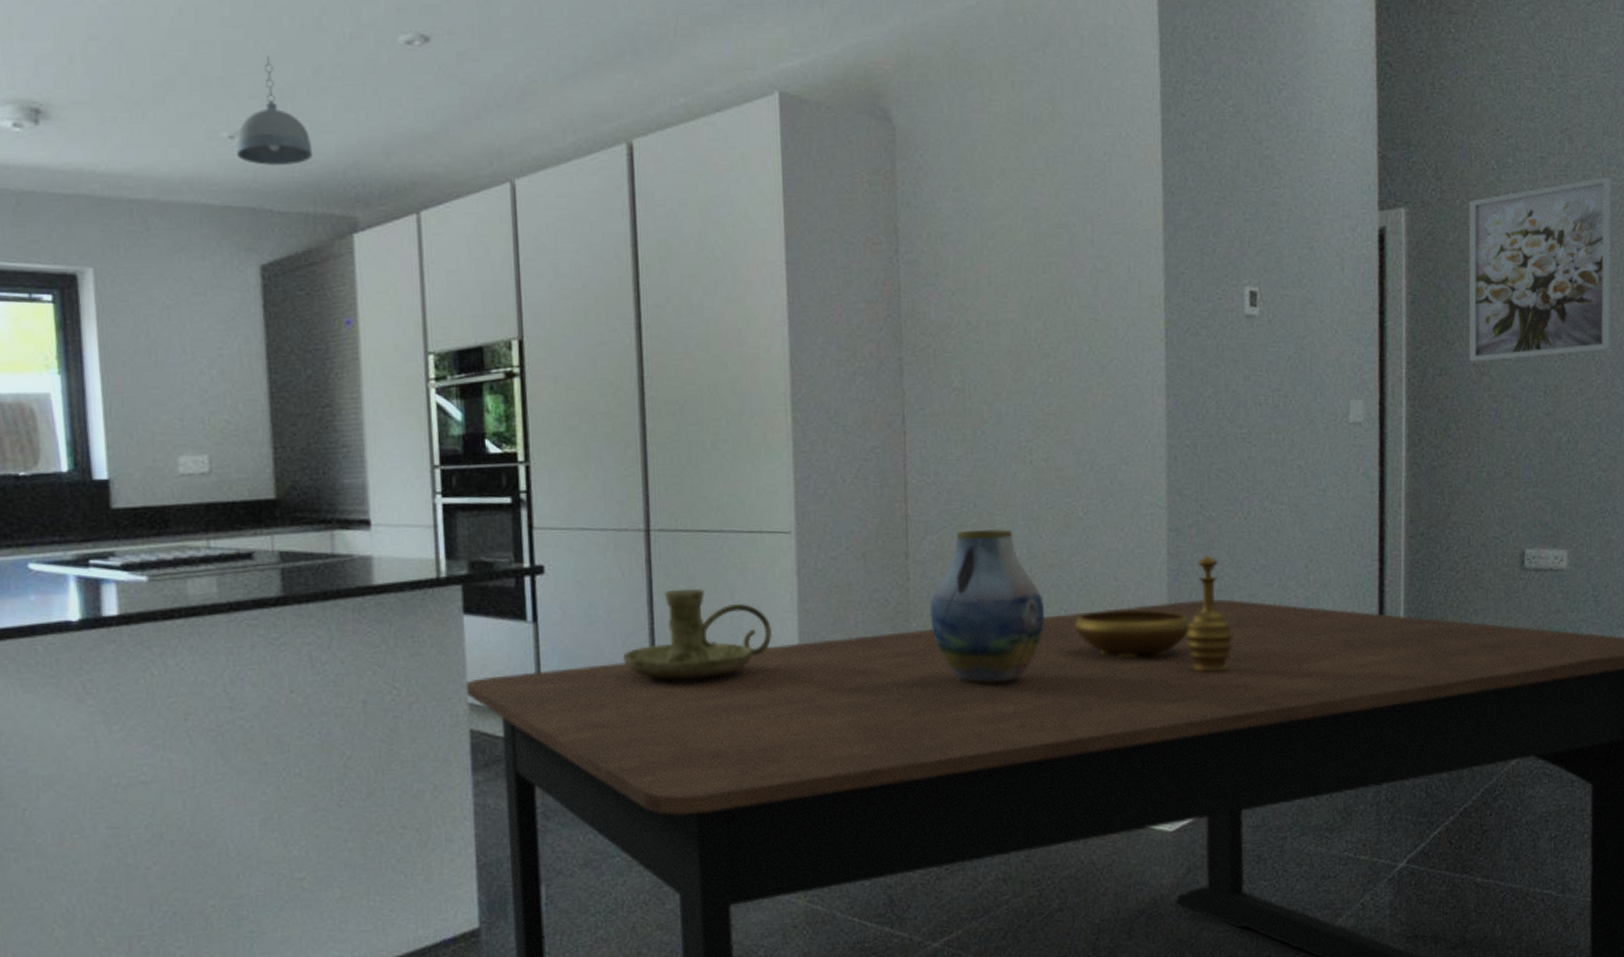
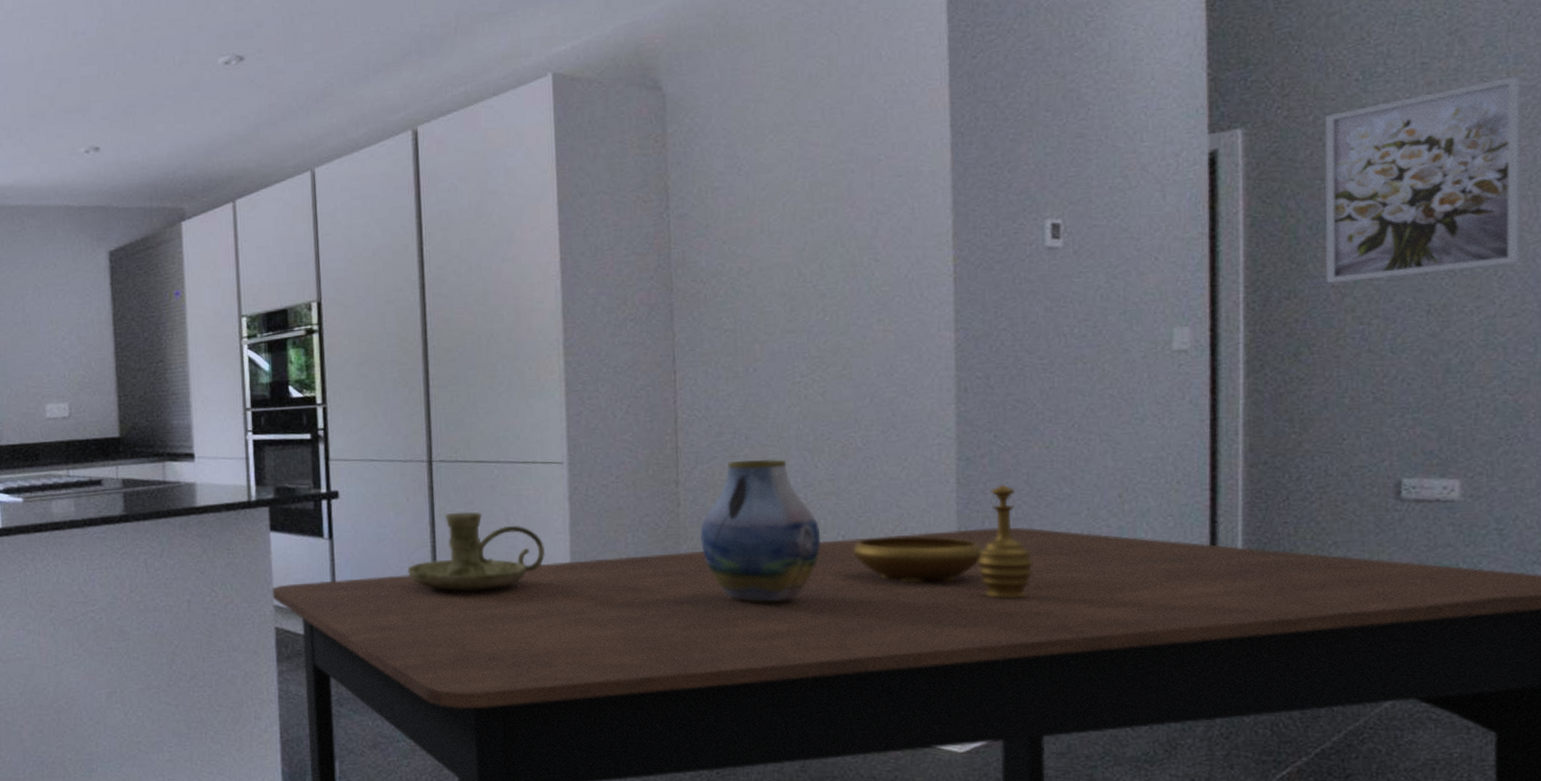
pendant light: present [236,55,313,167] -> none [90,84,150,172]

